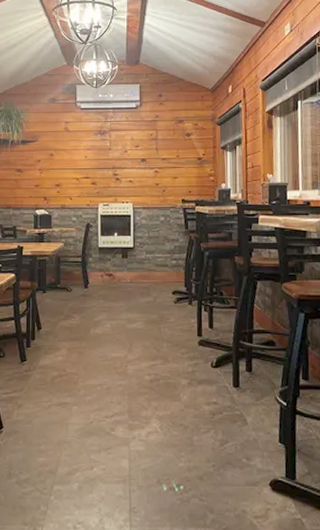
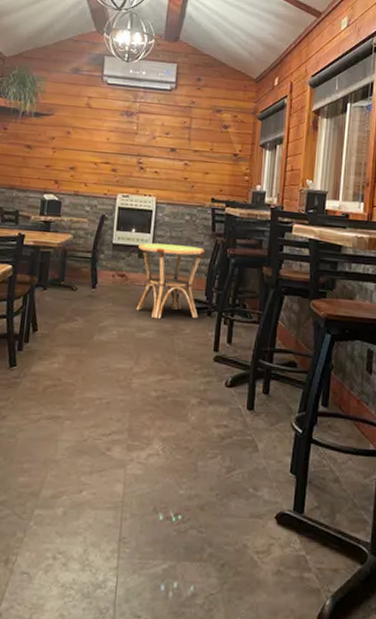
side table: none [121,243,181,311] -> present [136,243,205,319]

